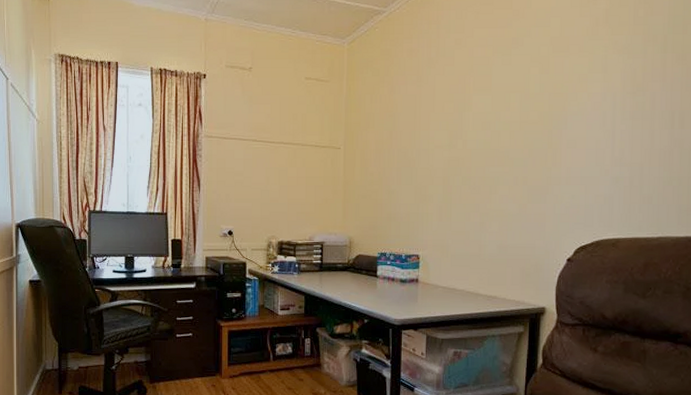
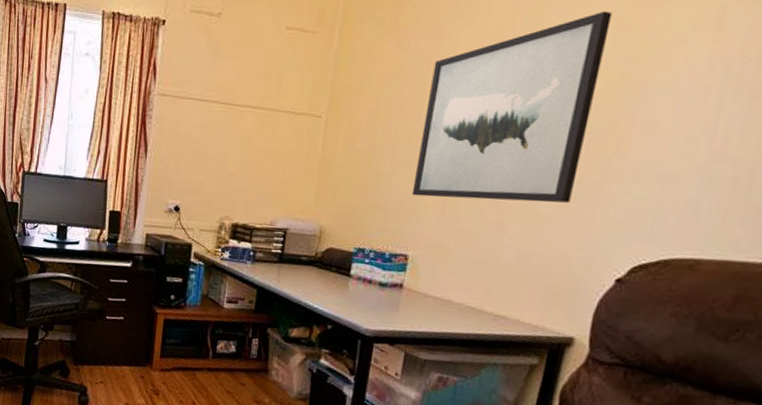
wall art: none [416,60,536,207] -> present [411,11,613,203]

